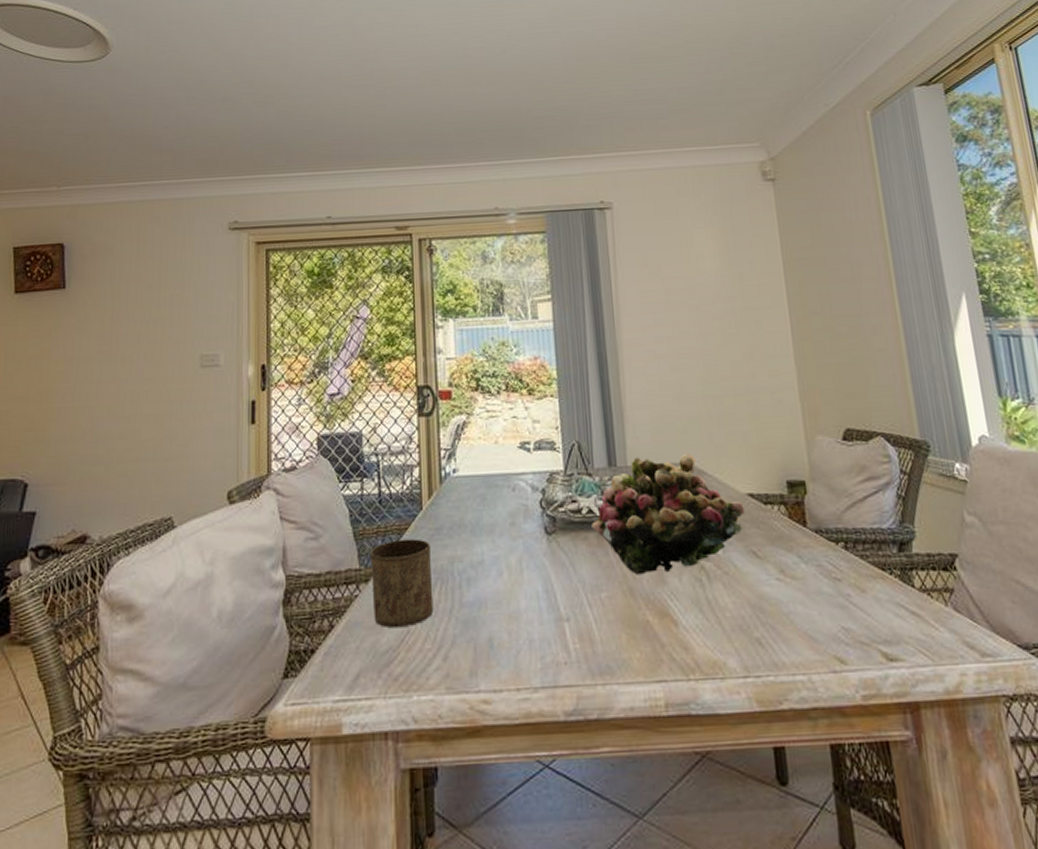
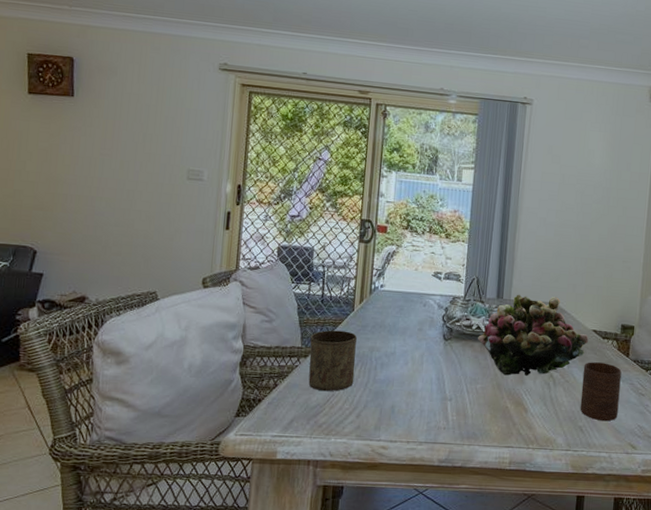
cup: none [745,539,809,627] -> present [580,362,622,422]

